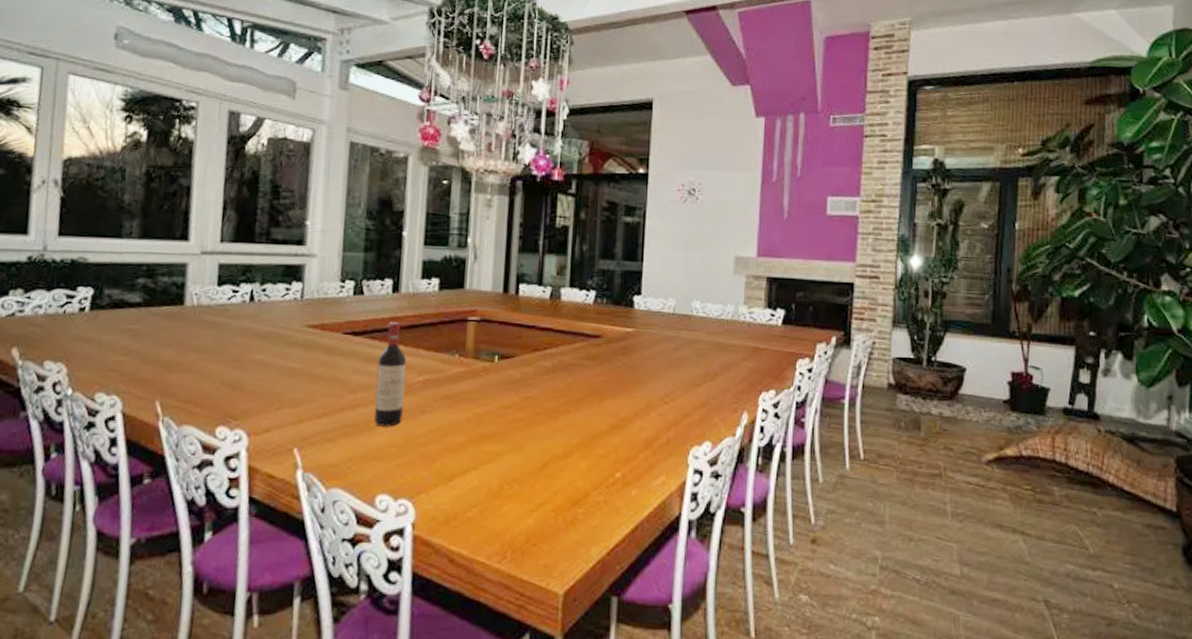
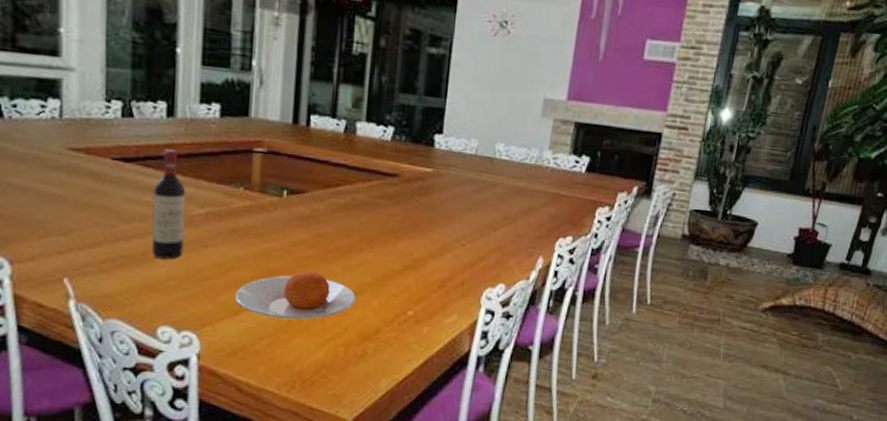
plate: none [448,433,565,485] -> present [234,270,356,320]

